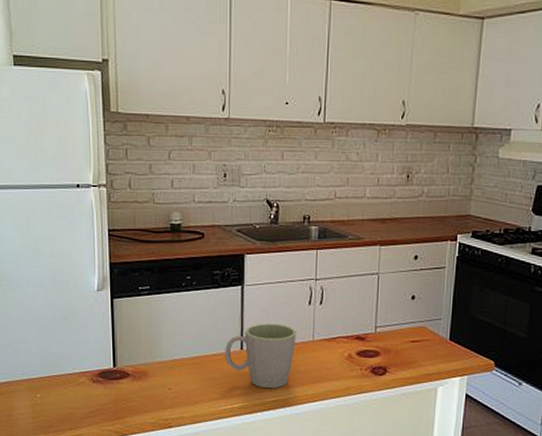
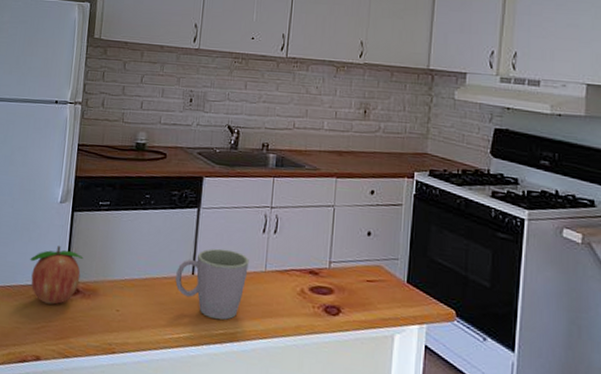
fruit: none [74,333,129,389] -> present [30,246,84,305]

